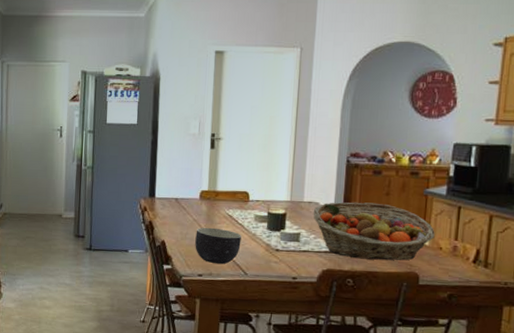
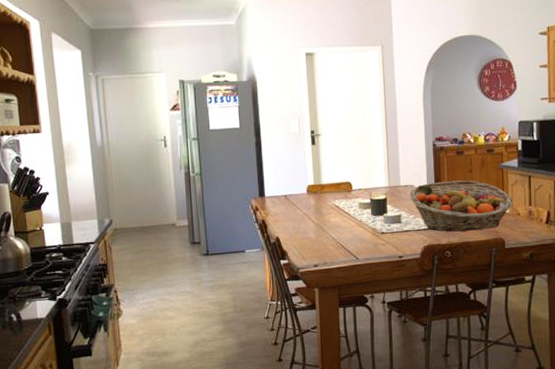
bowl: present [195,227,241,265] -> none [307,219,350,253]

